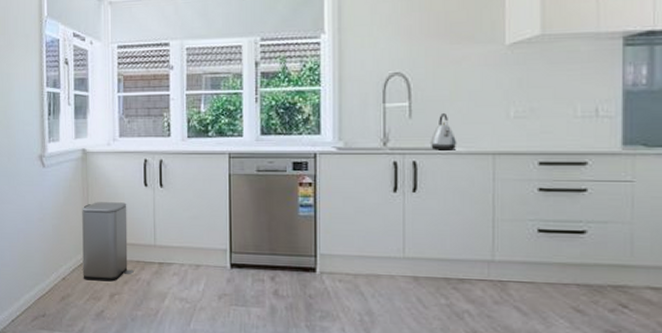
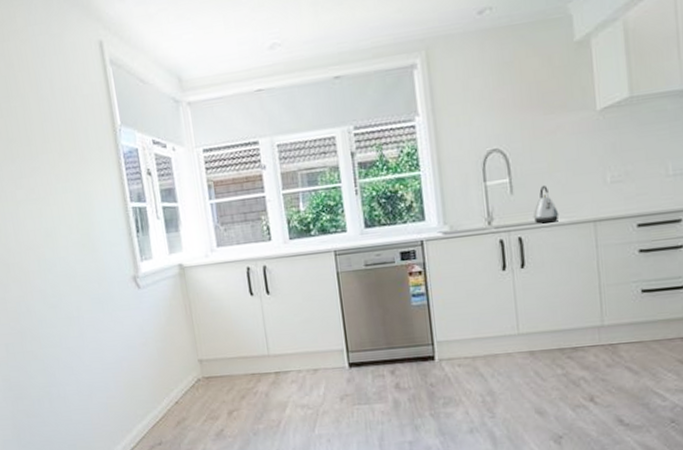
pedal bin: present [82,202,134,282] -> none [186,315,250,401]

